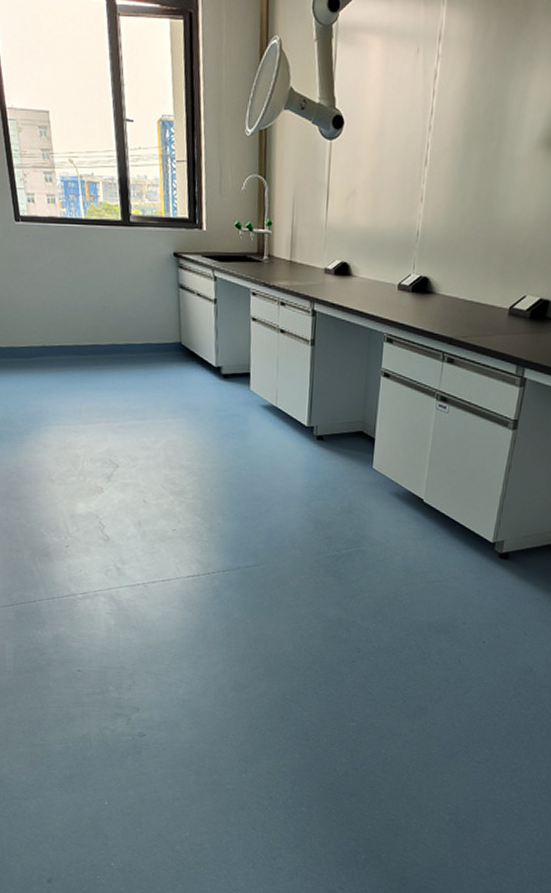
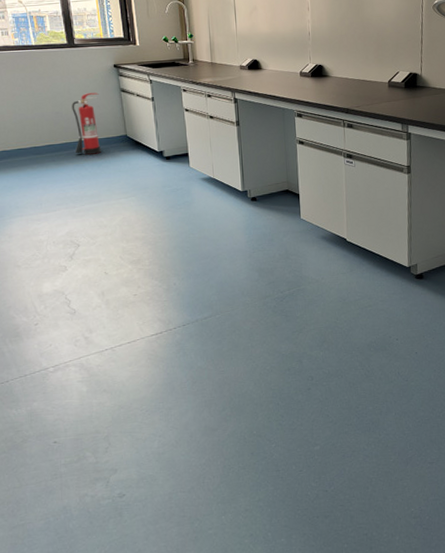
fire extinguisher: none [121,286,154,362] -> present [72,93,101,155]

